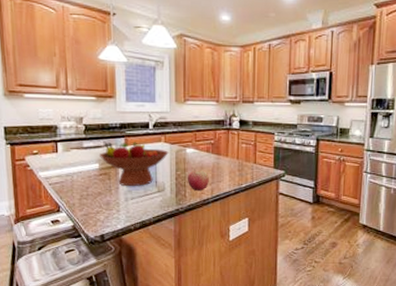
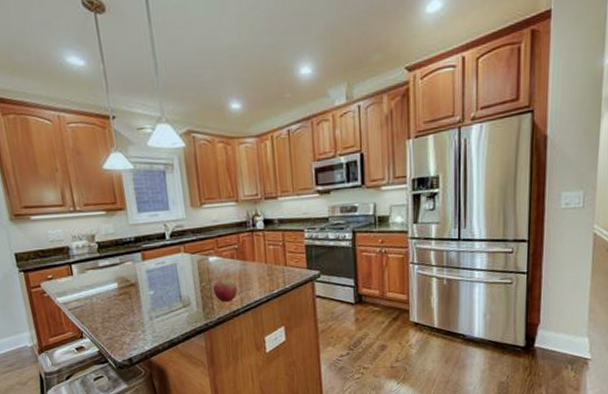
fruit bowl: present [98,142,169,187] -> none [116,255,190,305]

